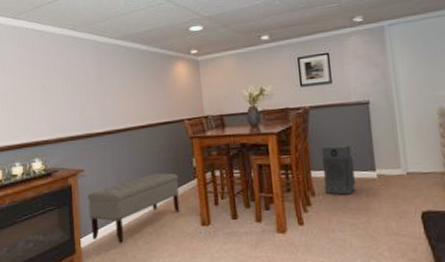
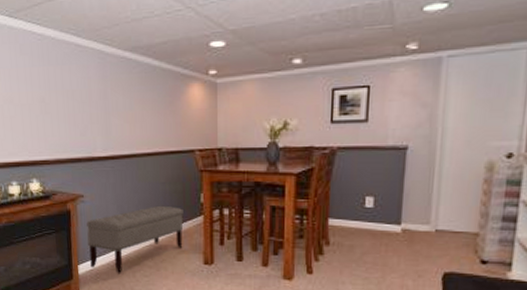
air purifier: present [322,143,356,195] -> none [341,192,379,247]

